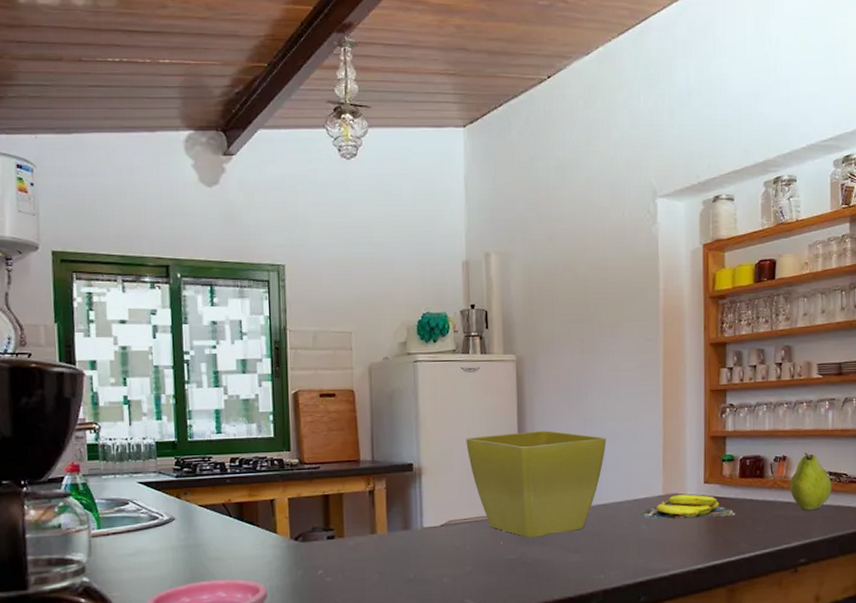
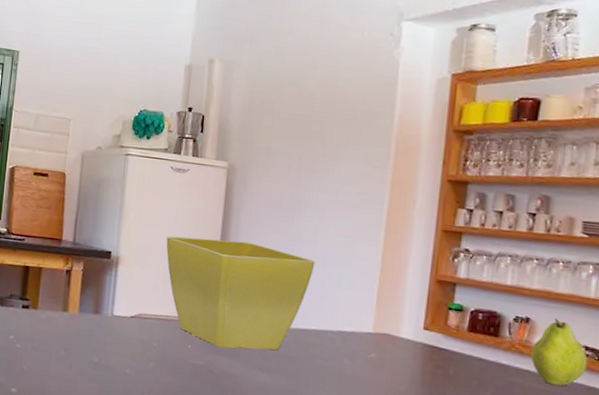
banana: present [642,494,735,519] -> none [346,335,458,372]

